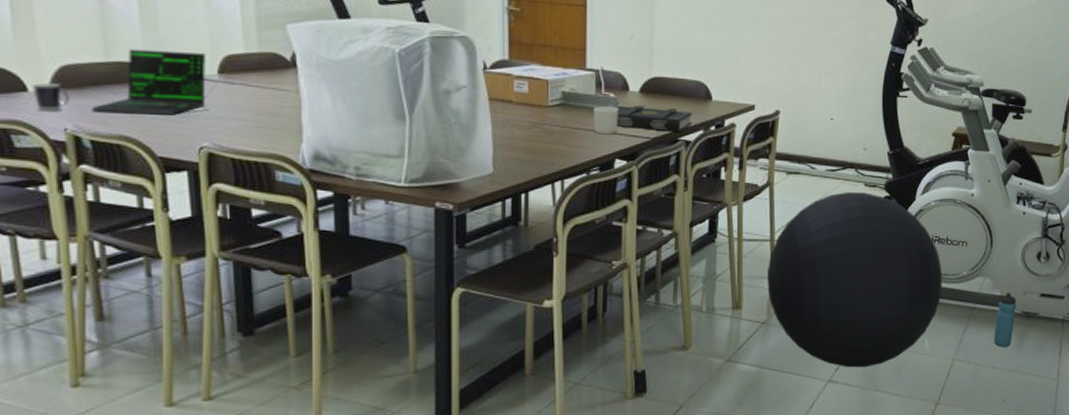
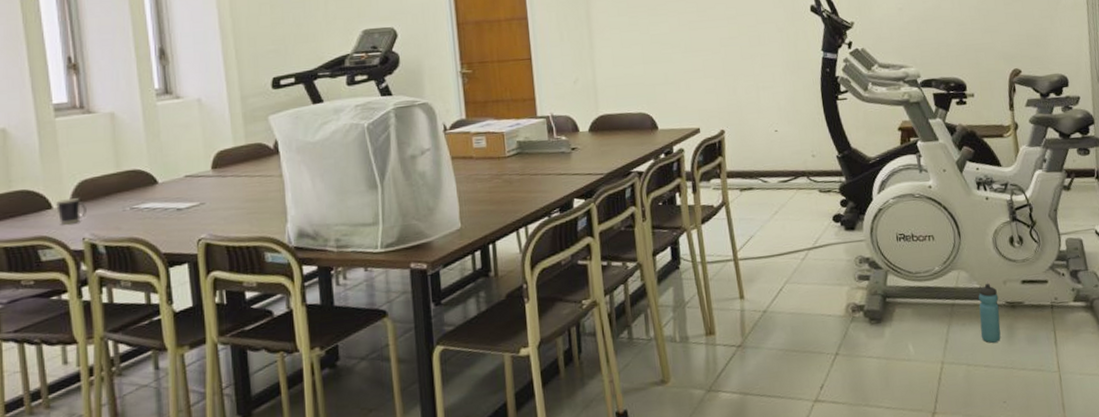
laptop: present [91,48,224,115] -> none [105,153,217,220]
mug: present [593,106,618,135] -> none [548,149,573,177]
spell book: present [617,105,692,133] -> none [570,141,642,168]
exercise ball: present [767,192,943,368] -> none [735,199,917,384]

